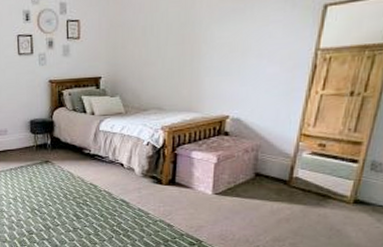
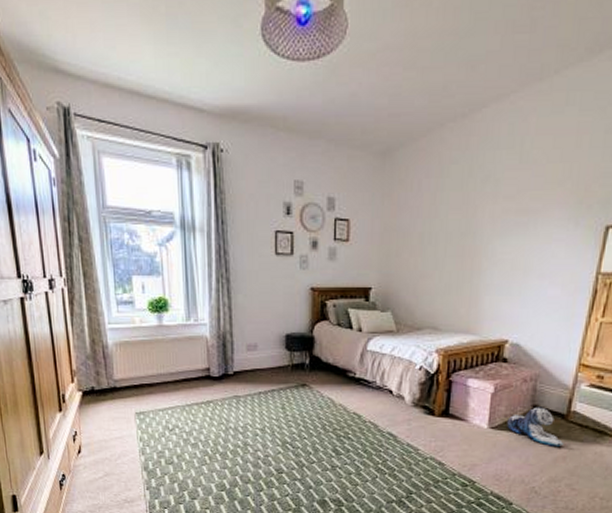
plush toy: none [230,174,286,209] -> present [507,407,563,446]

